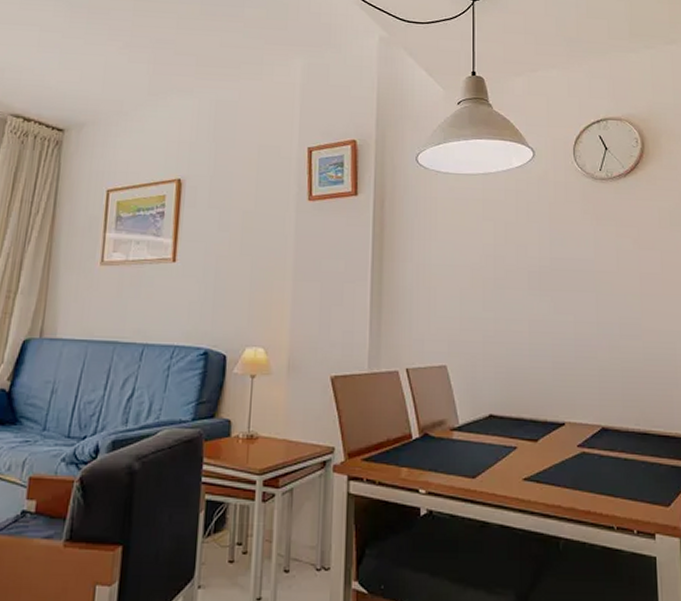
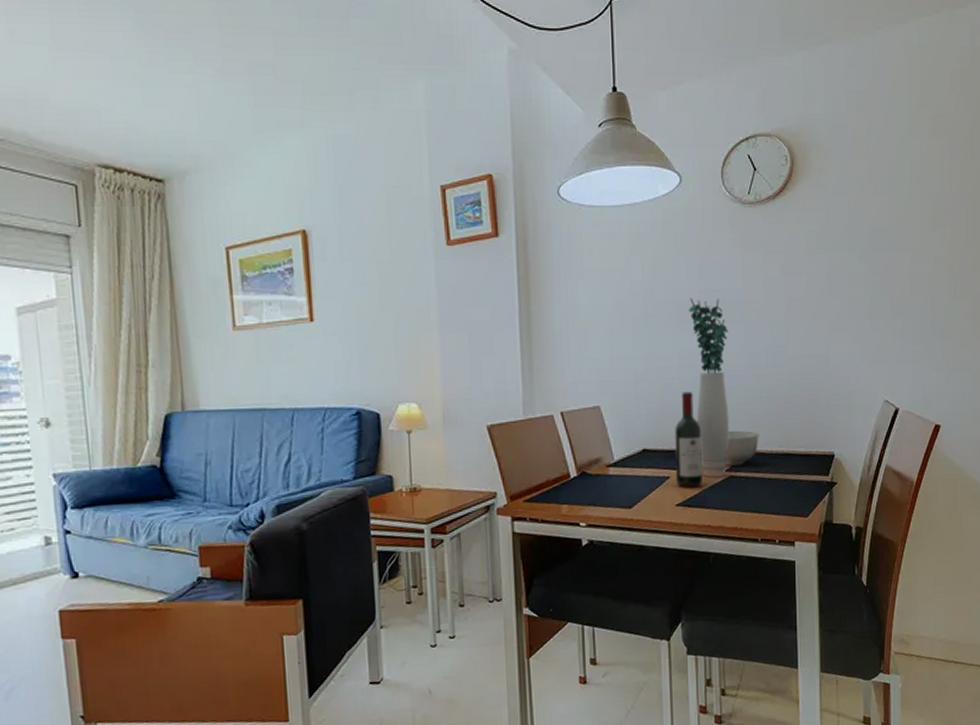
wine bottle: none [523,357,553,462] -> present [675,391,703,488]
vase: none [539,264,582,453] -> present [688,297,730,478]
bowl: none [577,402,614,441] -> present [725,430,759,466]

